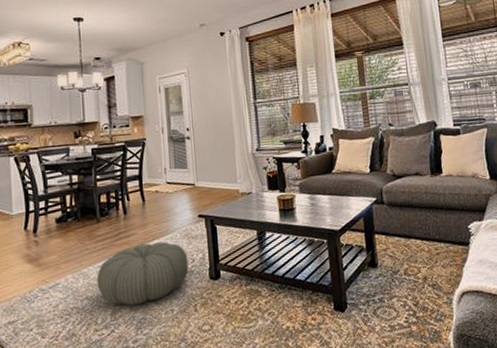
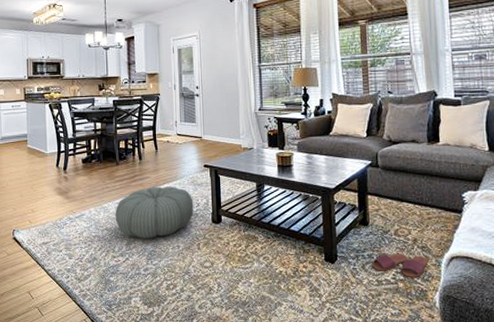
slippers: none [383,293,440,319] -> present [372,253,428,277]

